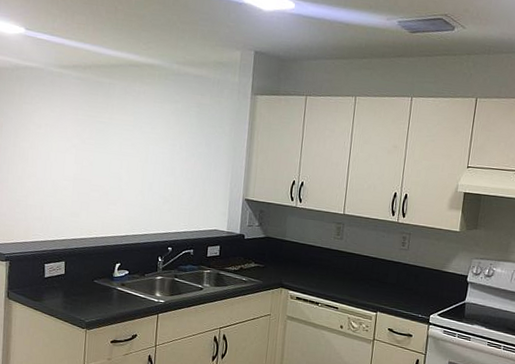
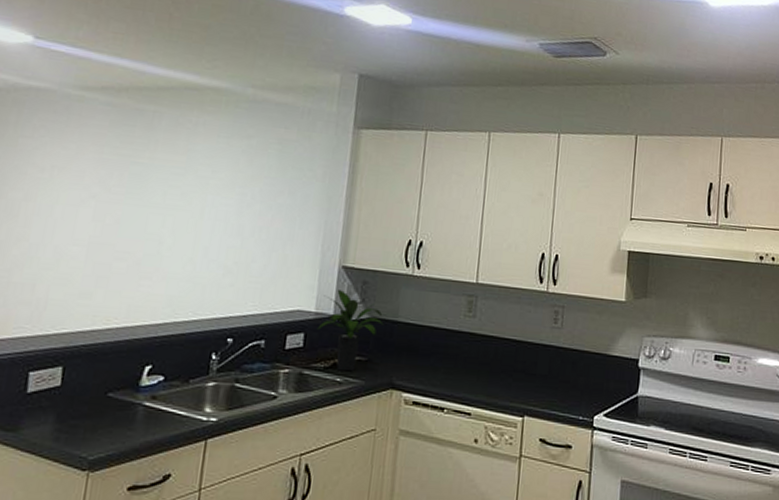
potted plant: none [229,216,275,274] -> present [317,290,383,372]

